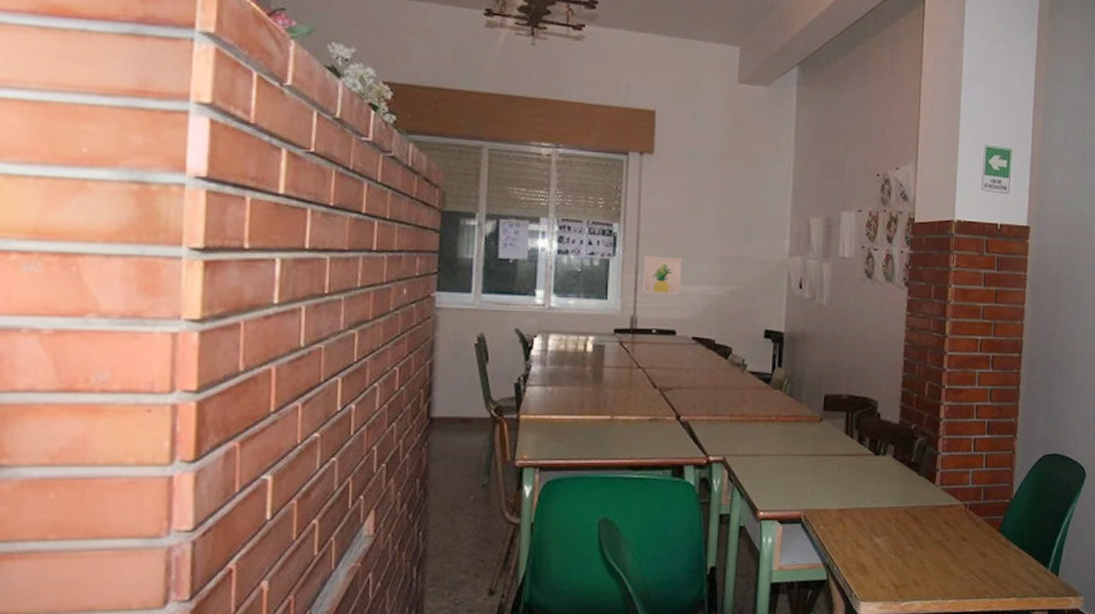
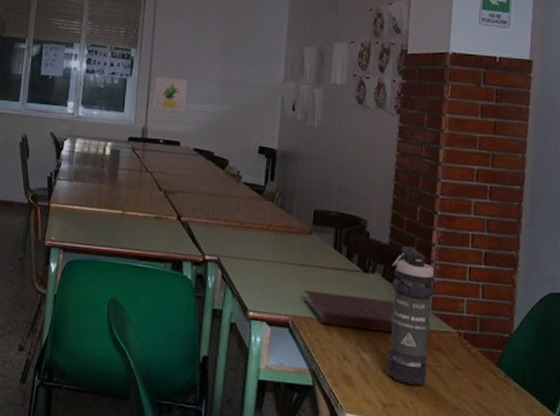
notebook: none [816,480,905,514] -> present [303,289,395,332]
smoke grenade: none [899,423,943,563] -> present [387,246,435,386]

